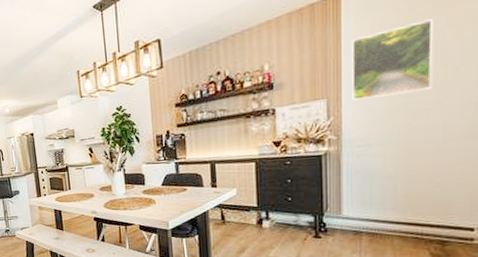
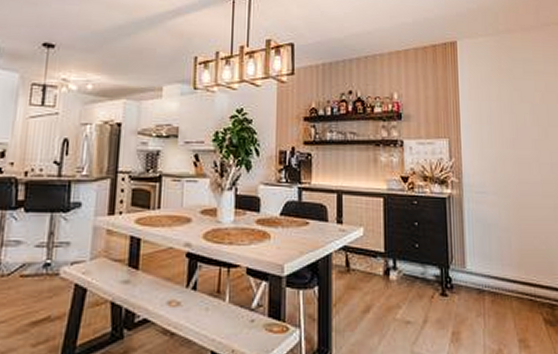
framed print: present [352,19,434,100] -> none [467,81,530,145]

